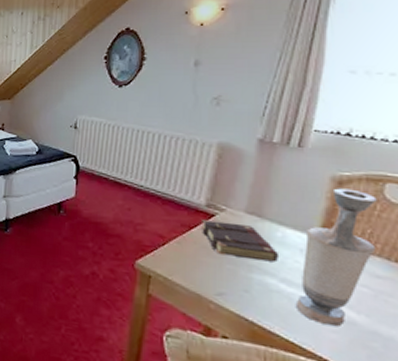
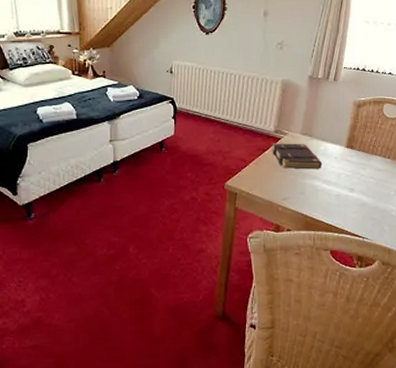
vase: present [295,188,377,328] -> none [332,110,379,209]

